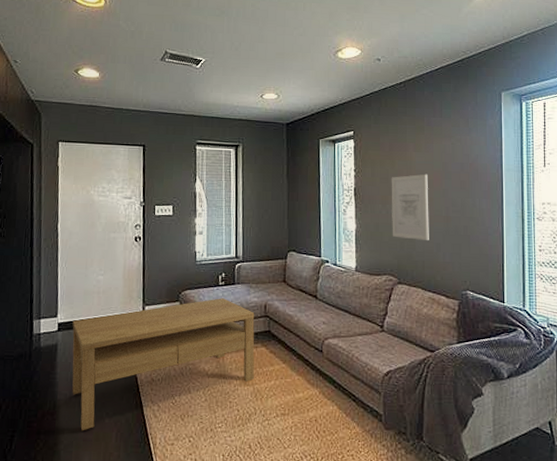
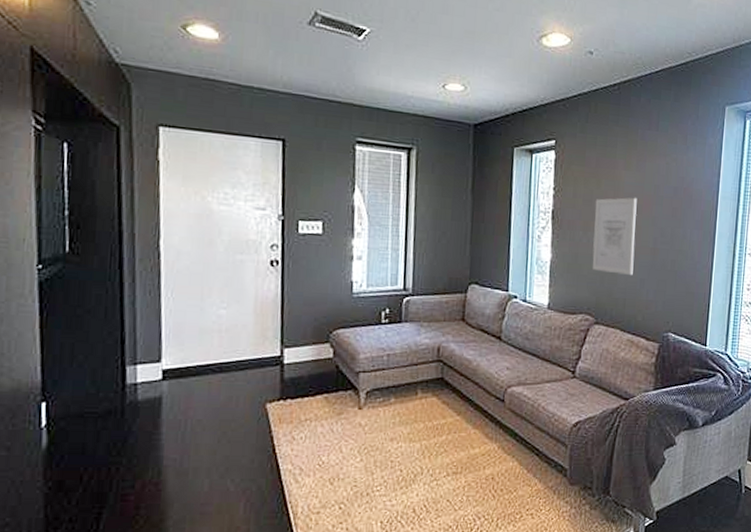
coffee table: present [72,298,255,431] -> none [183,339,425,503]

